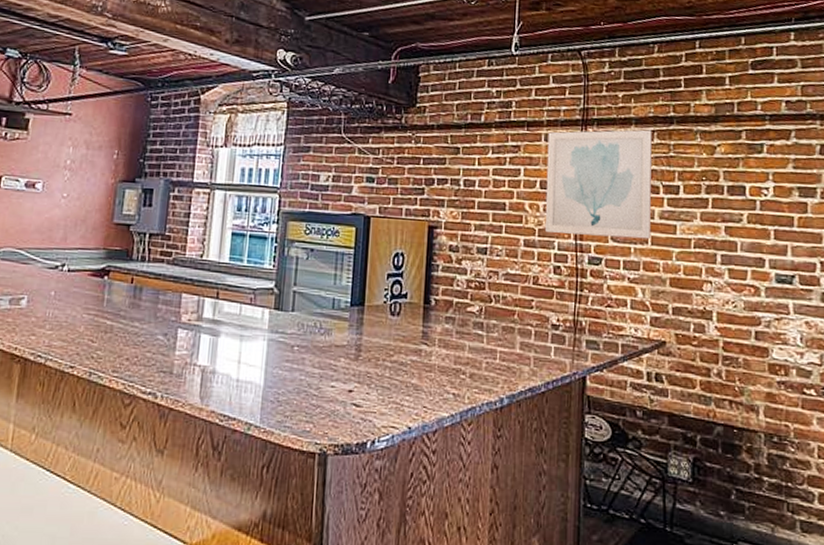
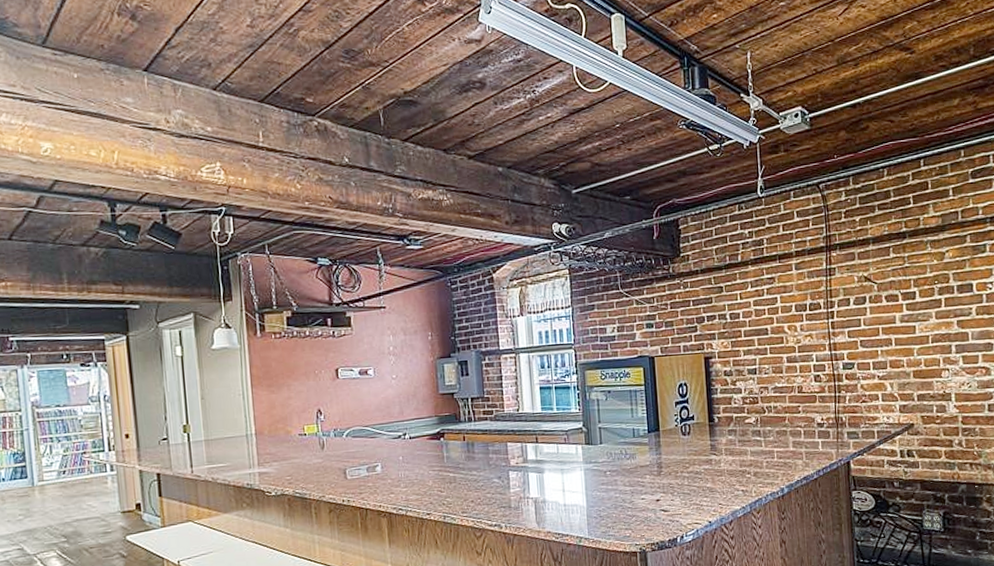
wall art: present [545,129,652,240] -> none [797,246,895,348]

